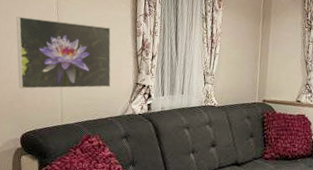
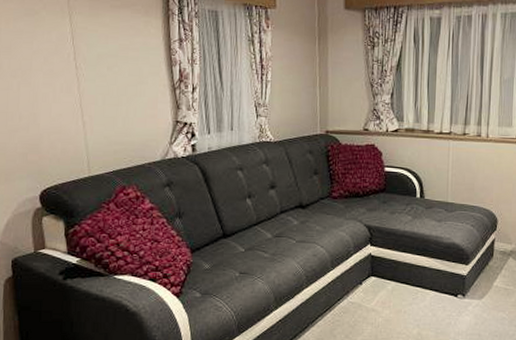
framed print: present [16,16,111,89] -> none [22,50,145,137]

